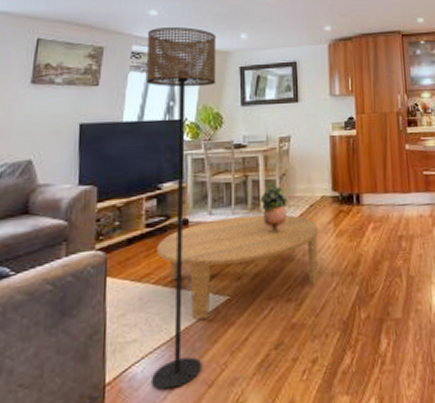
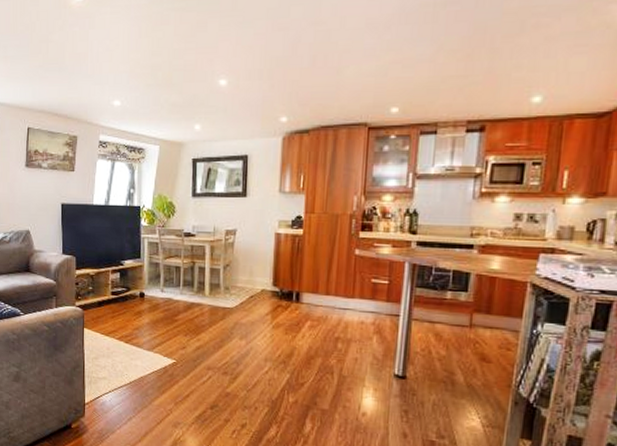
floor lamp: present [147,27,216,391] -> none [112,118,172,419]
coffee table: present [157,214,318,320] -> none [120,296,256,374]
potted plant: present [260,182,288,235] -> none [205,271,229,318]

